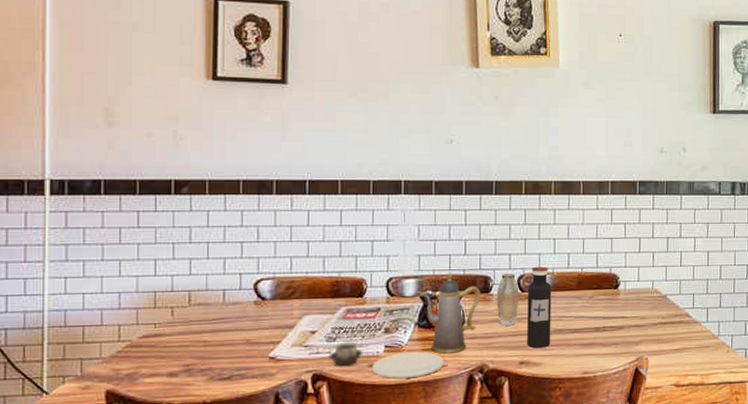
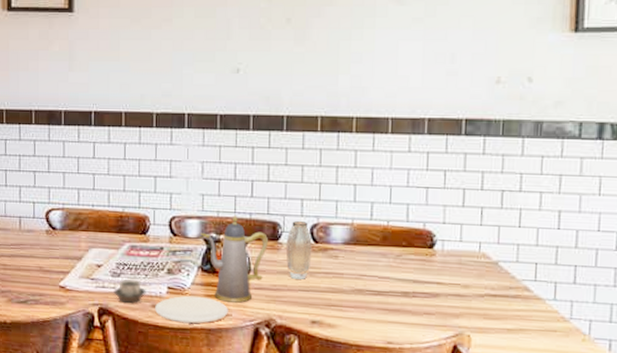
water bottle: present [527,266,552,348] -> none [320,215,351,309]

